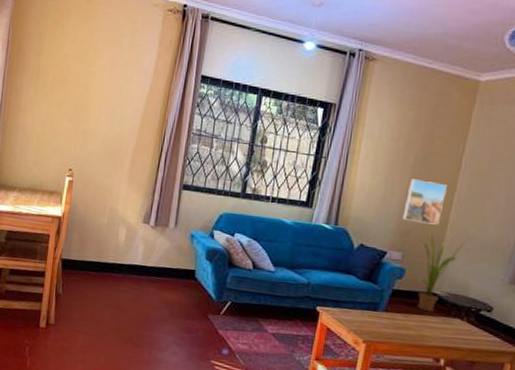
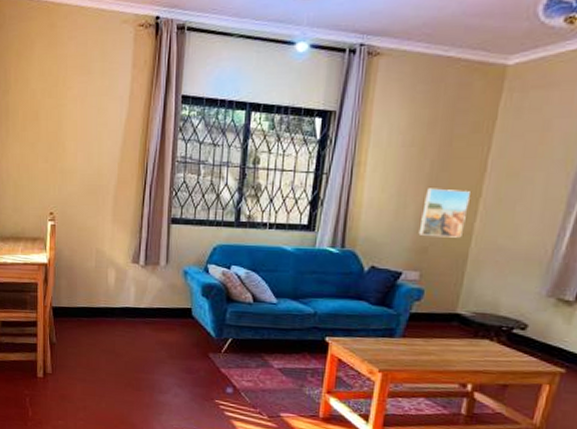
house plant: present [417,229,470,313] -> none [438,244,498,335]

